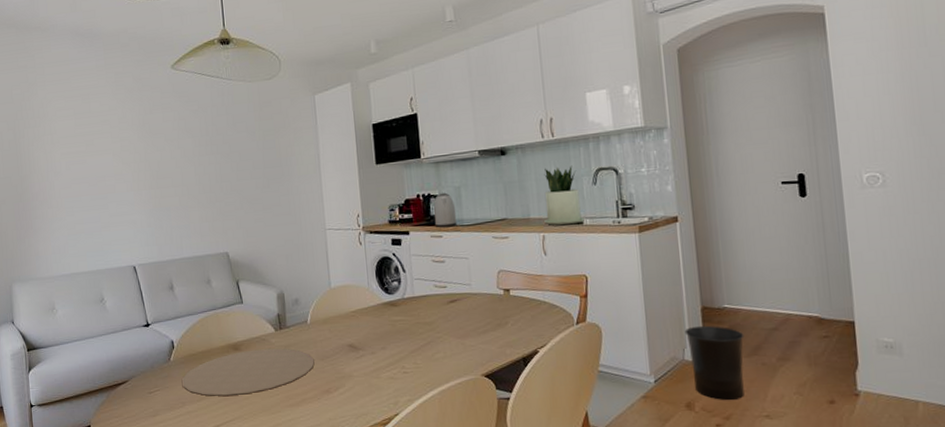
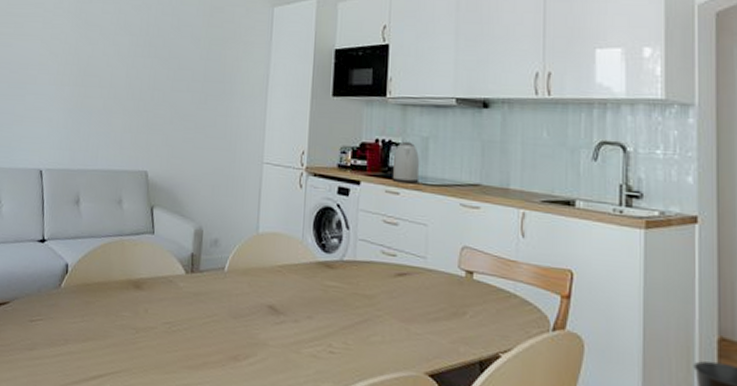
placemat: present [181,348,315,397] -> none [68,291,225,344]
planter: present [544,165,586,226] -> none [527,131,579,206]

